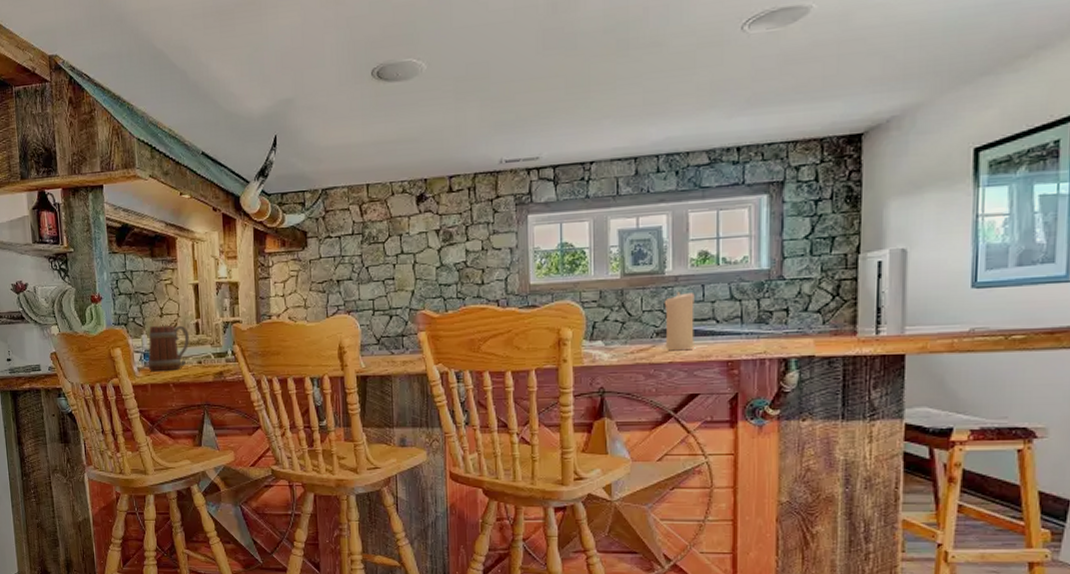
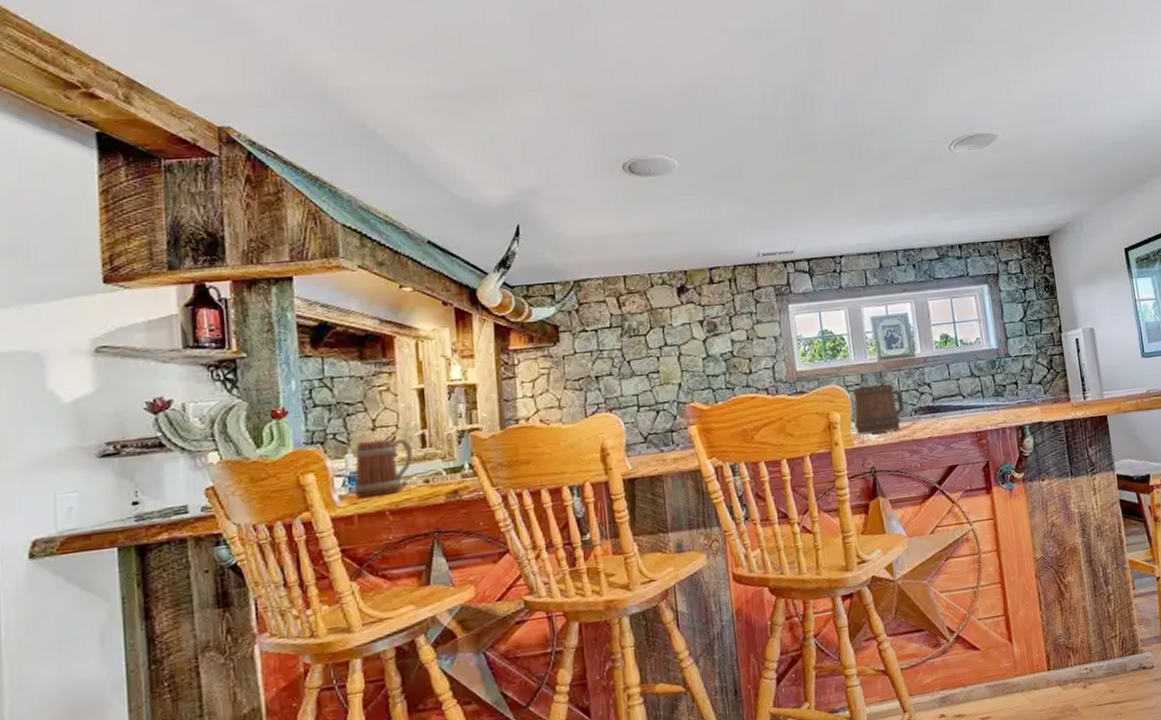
beer mug: none [586,302,644,354] -> present [852,383,904,436]
candle: present [660,292,695,350] -> none [917,372,948,427]

